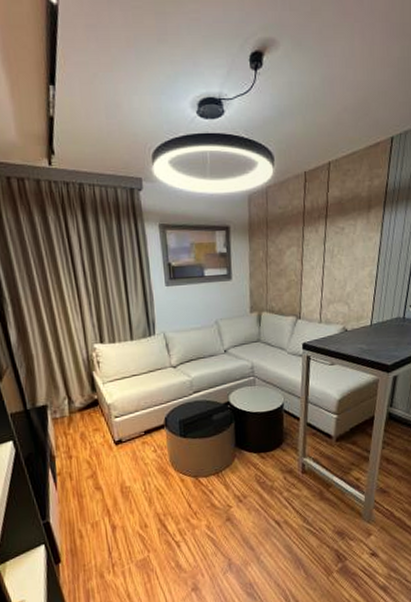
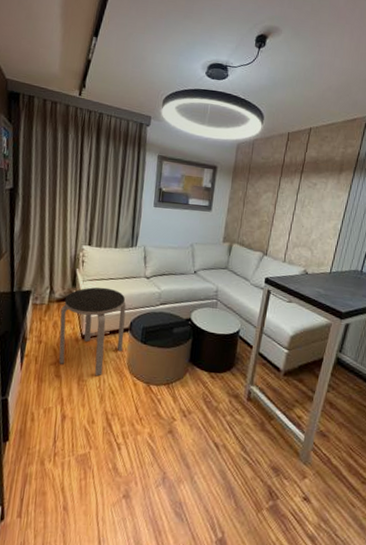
side table: none [85,386,162,481] -> present [59,287,126,376]

